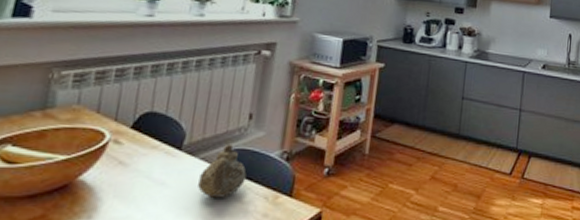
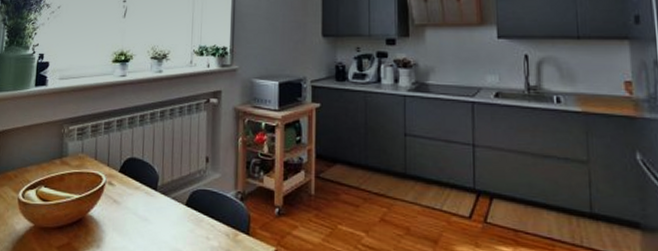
teapot: present [198,143,247,198] -> none [172,185,209,234]

